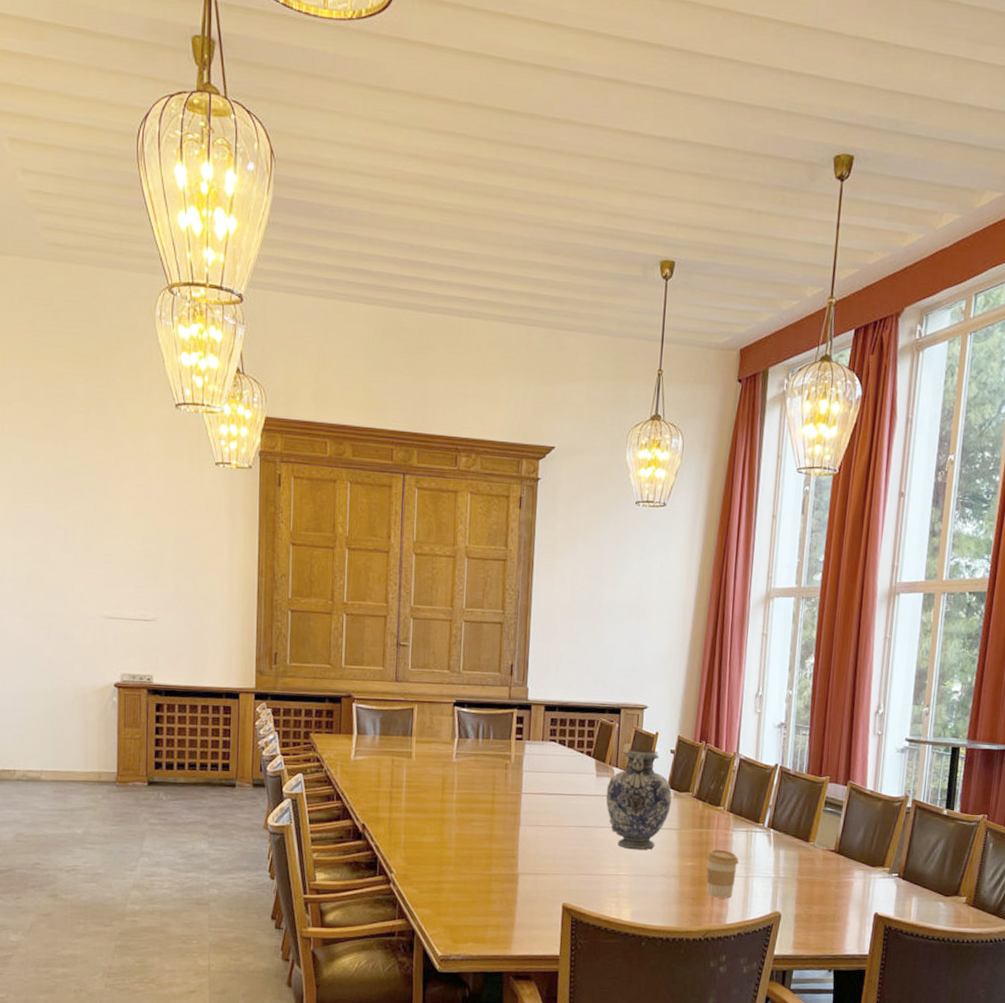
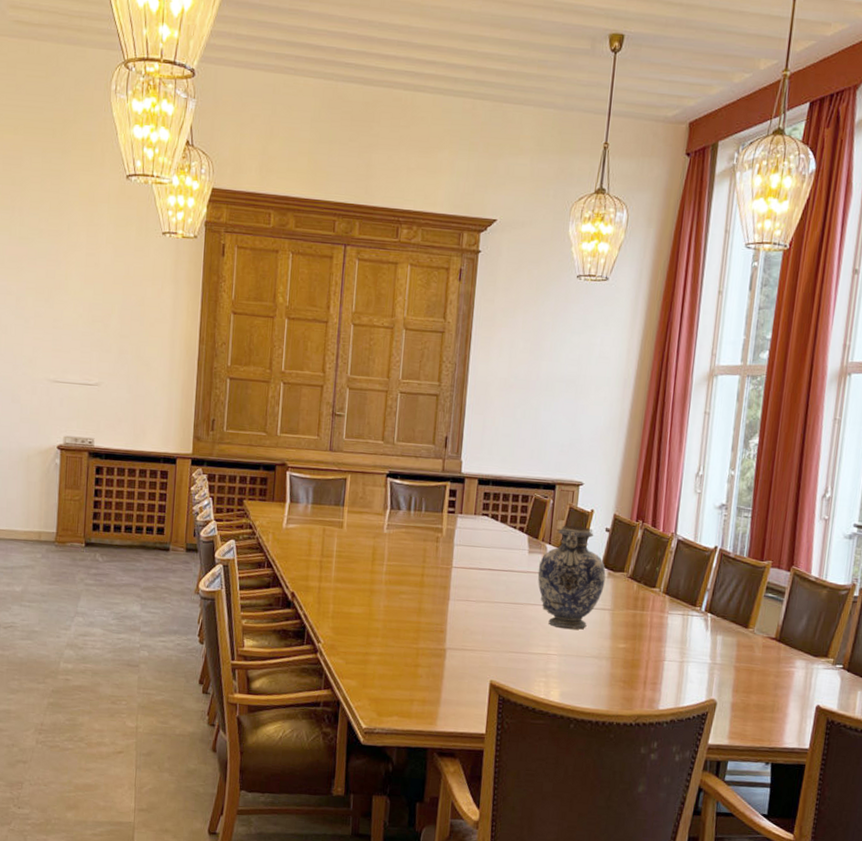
coffee cup: present [706,849,739,898] -> none [639,631,674,683]

